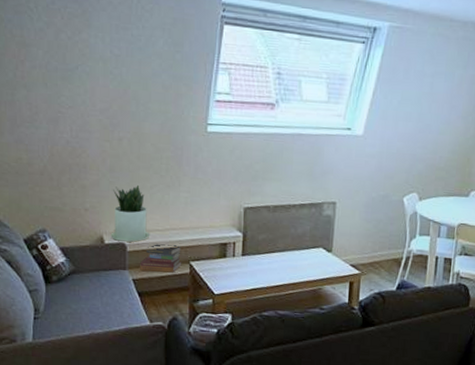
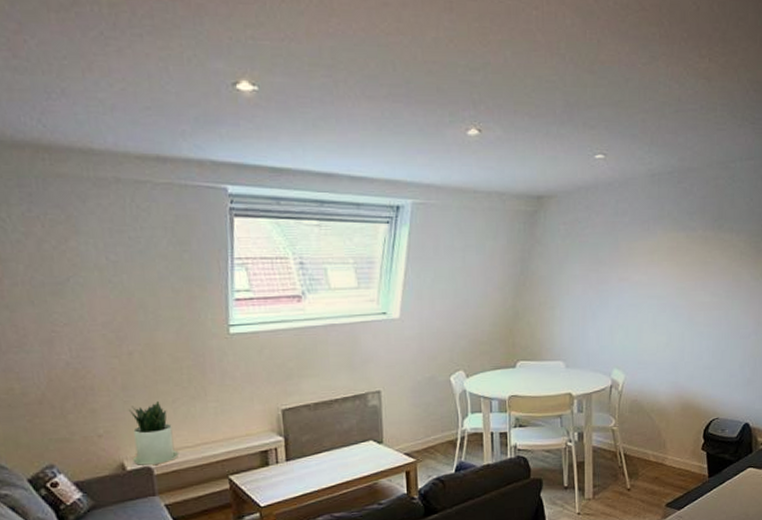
books: present [140,244,182,273] -> none [171,460,220,494]

